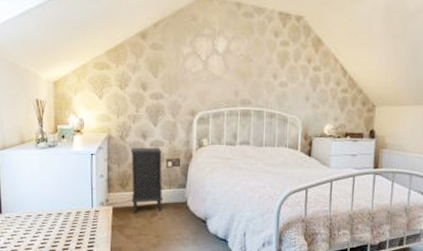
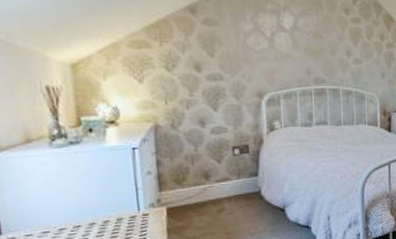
nightstand: present [131,147,163,213] -> none [186,135,232,211]

